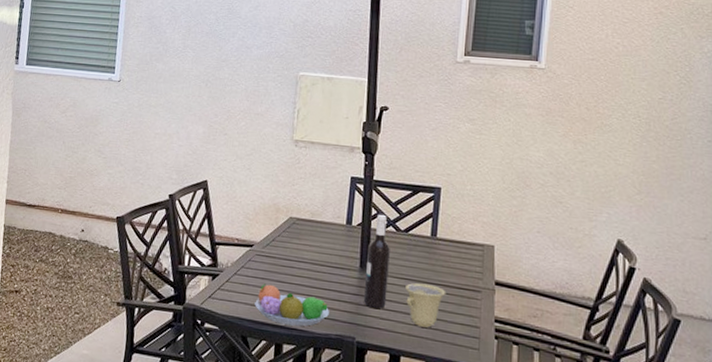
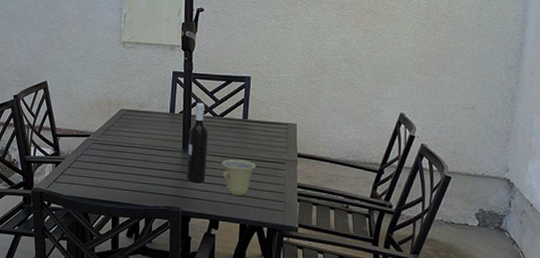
fruit bowl: present [255,283,329,327] -> none [93,167,157,202]

